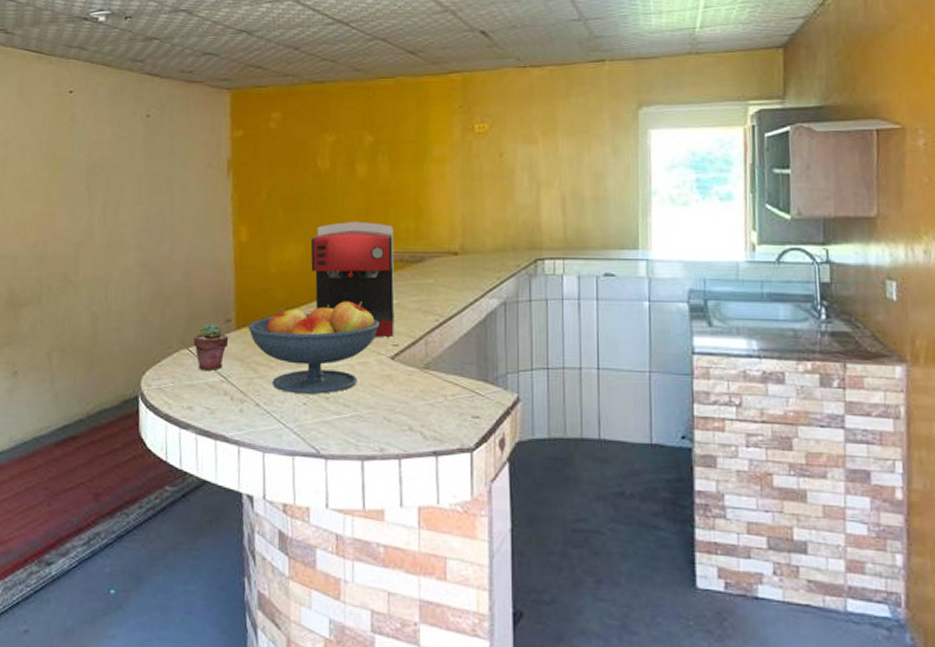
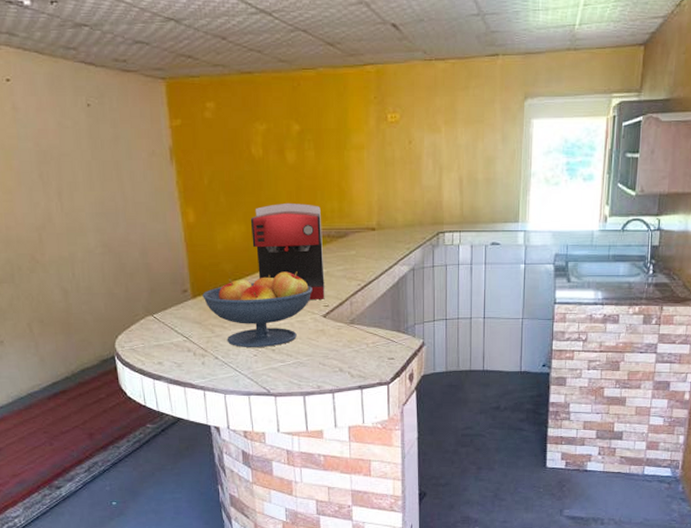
potted succulent: present [193,323,229,370] -> none [156,293,187,332]

